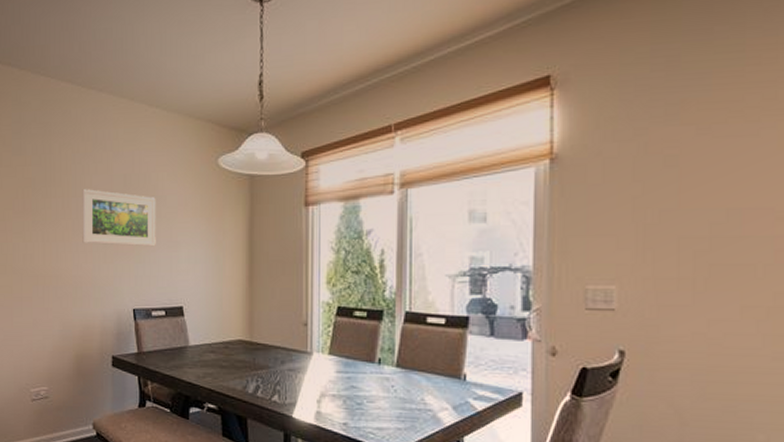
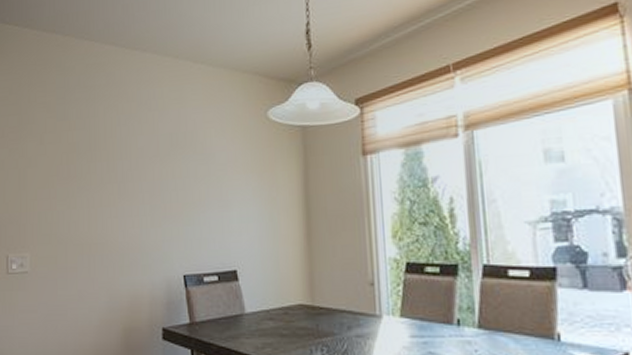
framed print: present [82,189,156,247] -> none [127,150,206,208]

